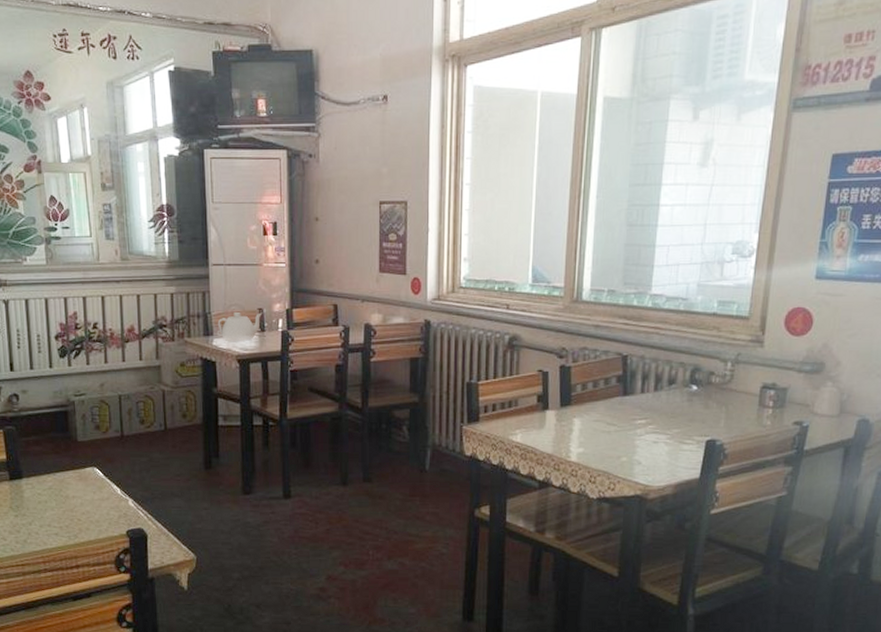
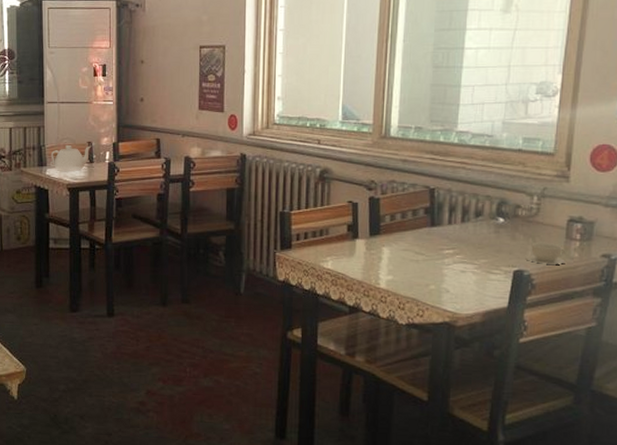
teacup: none [718,410,759,433] -> present [525,242,566,264]

